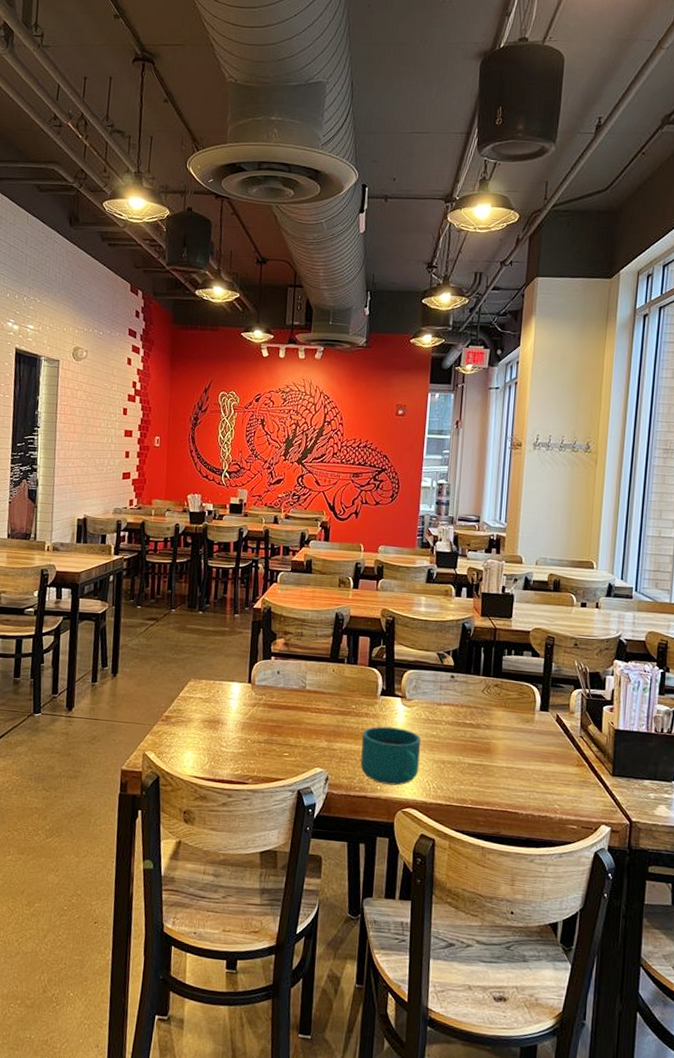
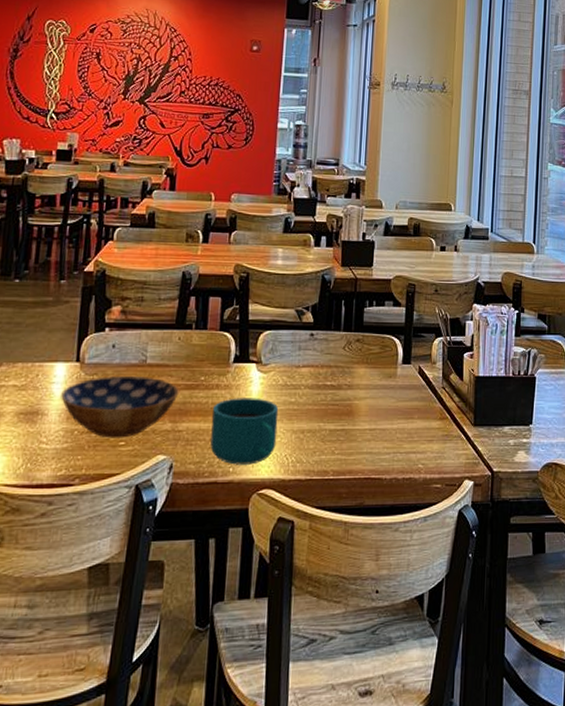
bowl: none [236,697,333,750] -> present [61,376,179,438]

